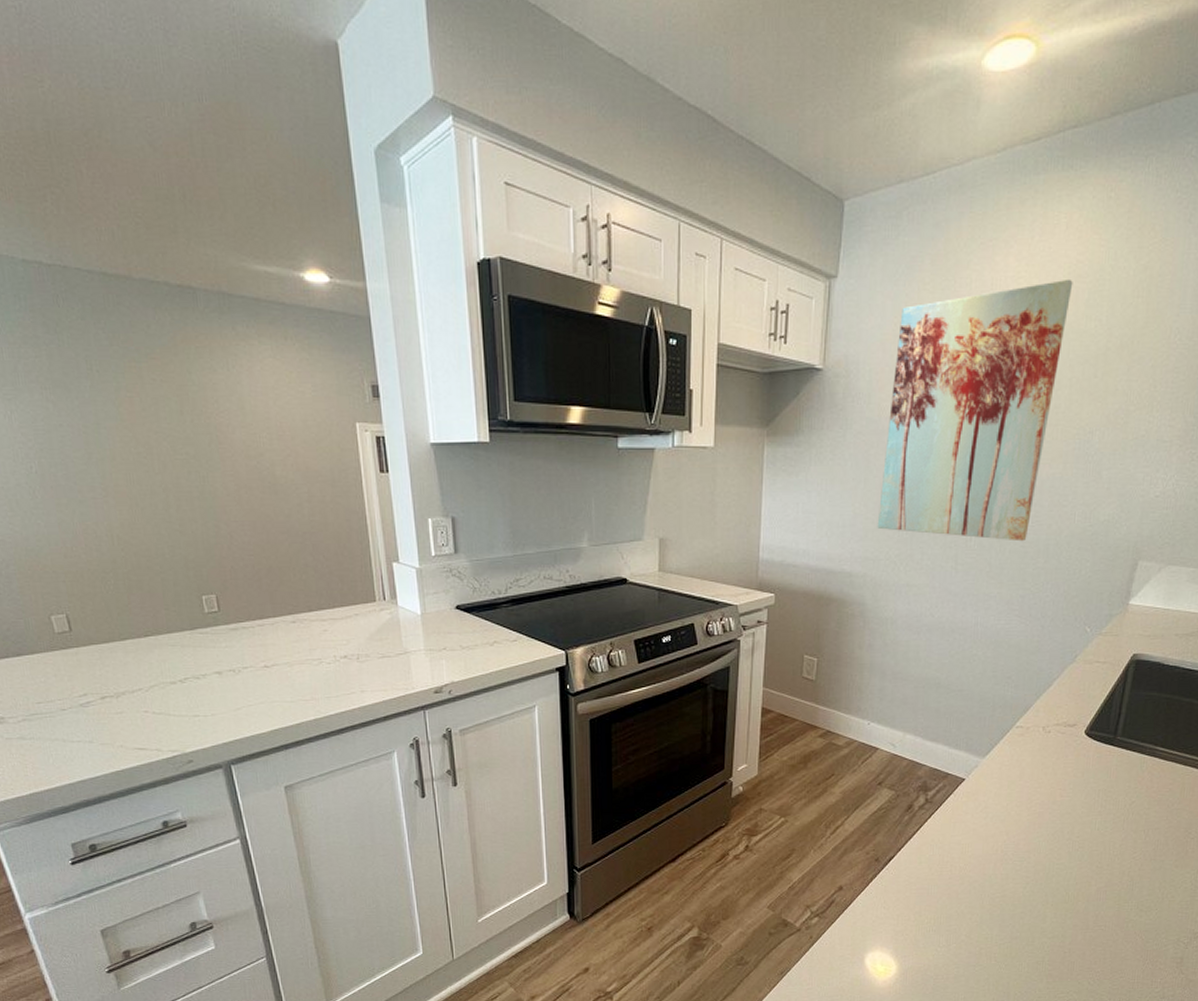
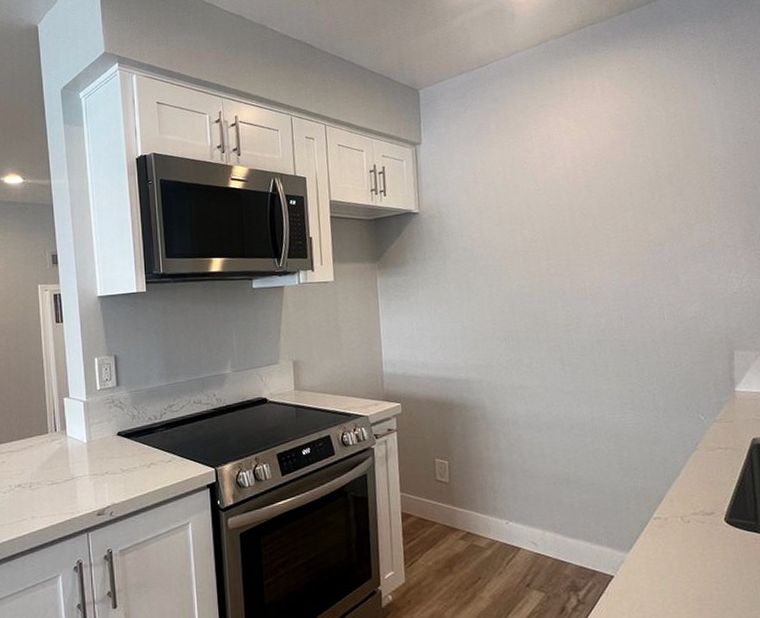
wall art: present [877,278,1073,542] -> none [477,128,624,341]

